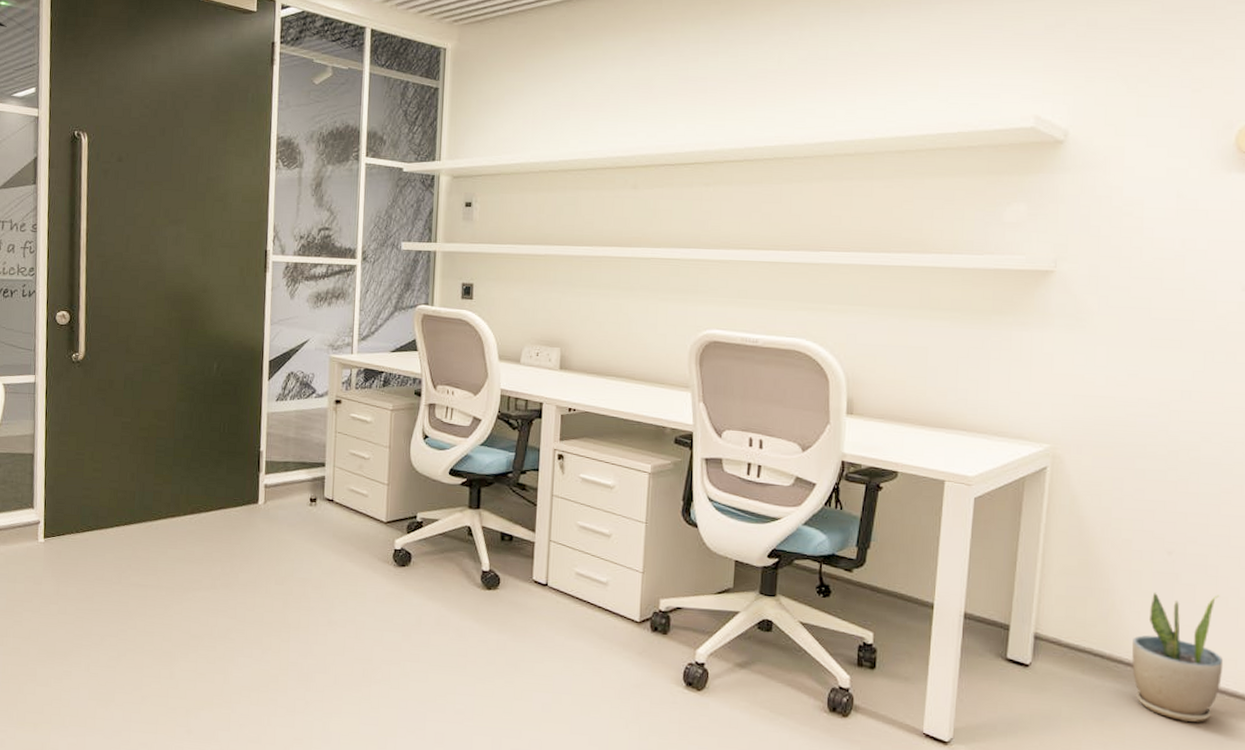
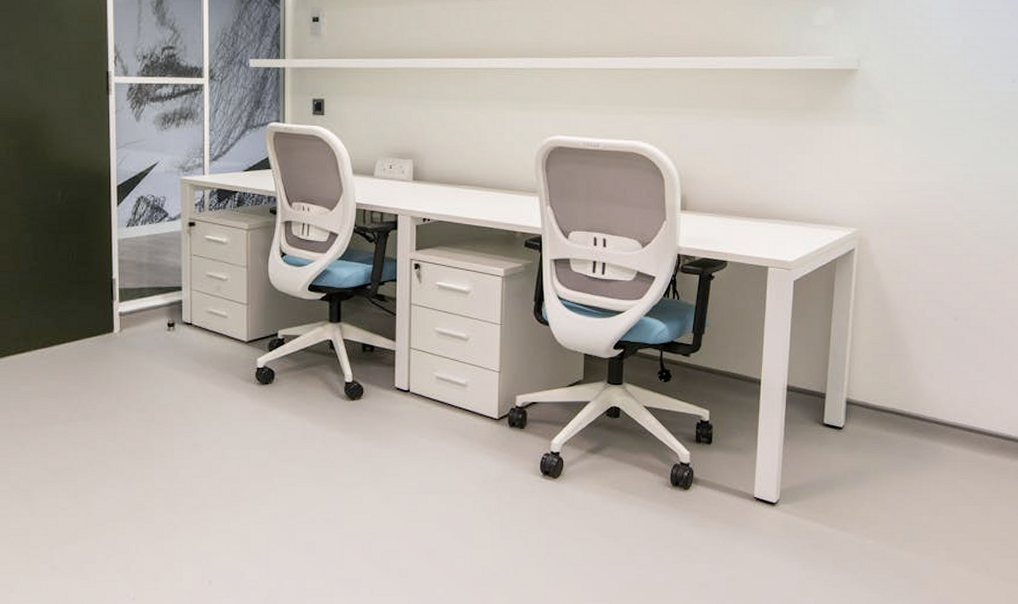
potted plant: present [1132,592,1224,722] -> none [927,352,1000,465]

